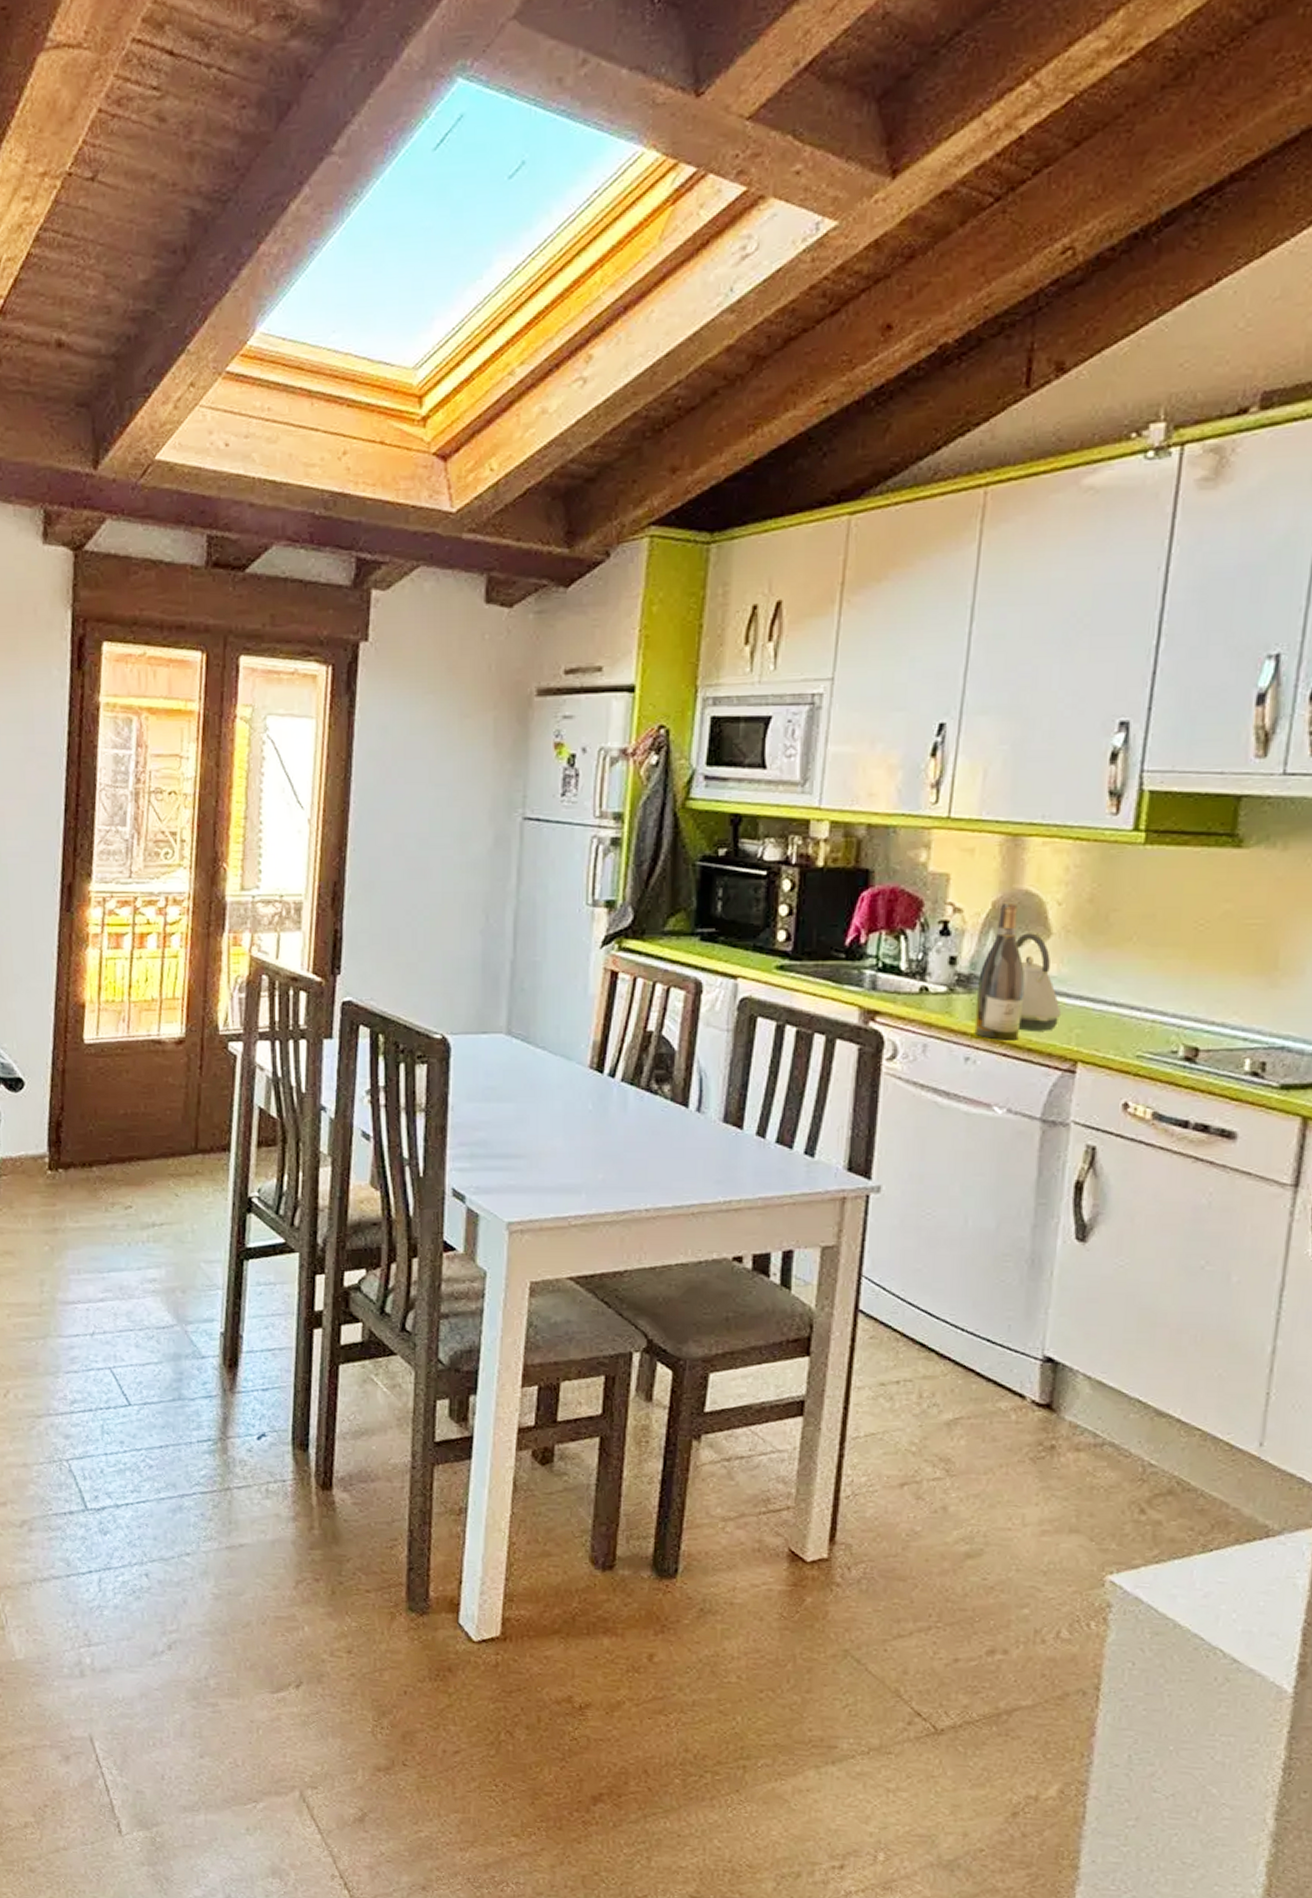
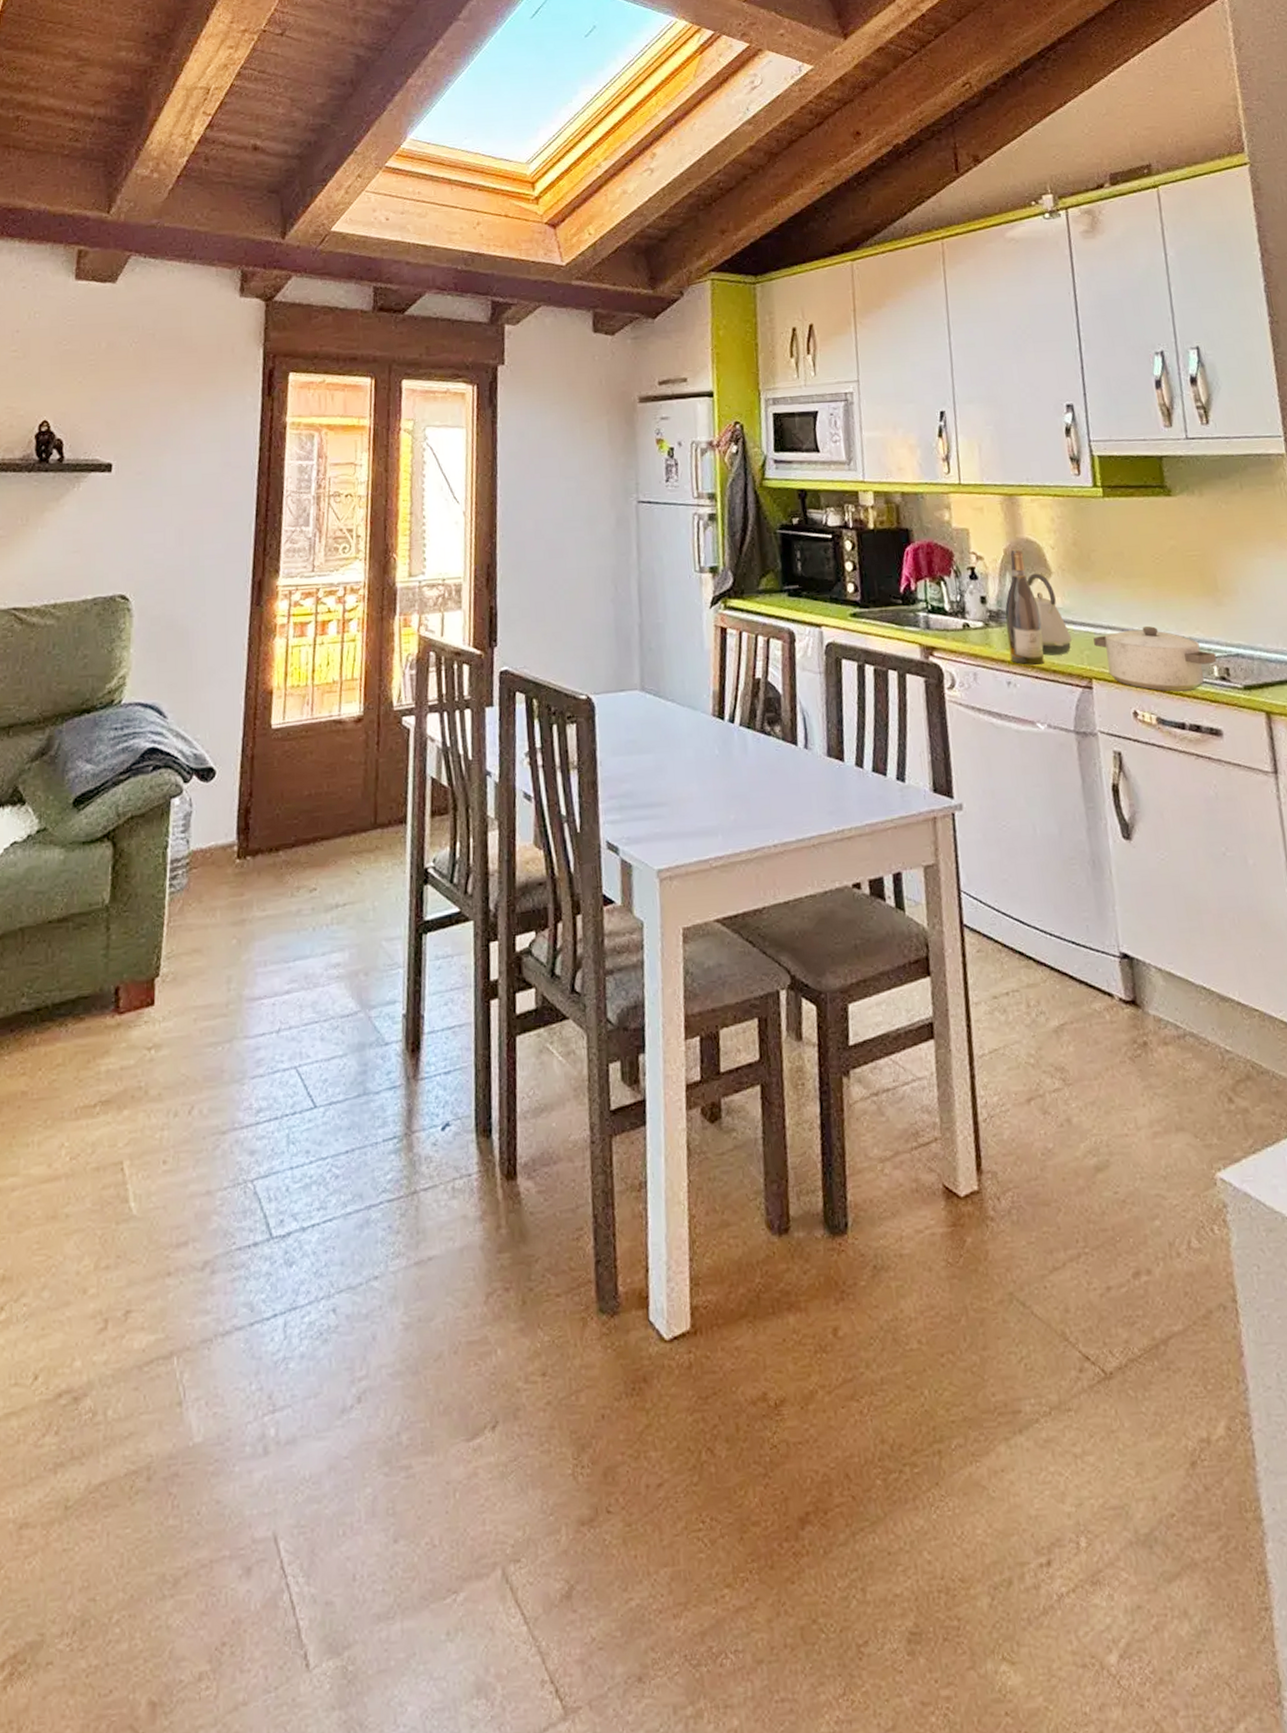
cooking pot: none [1090,1005,1253,1085] -> present [1093,625,1217,692]

